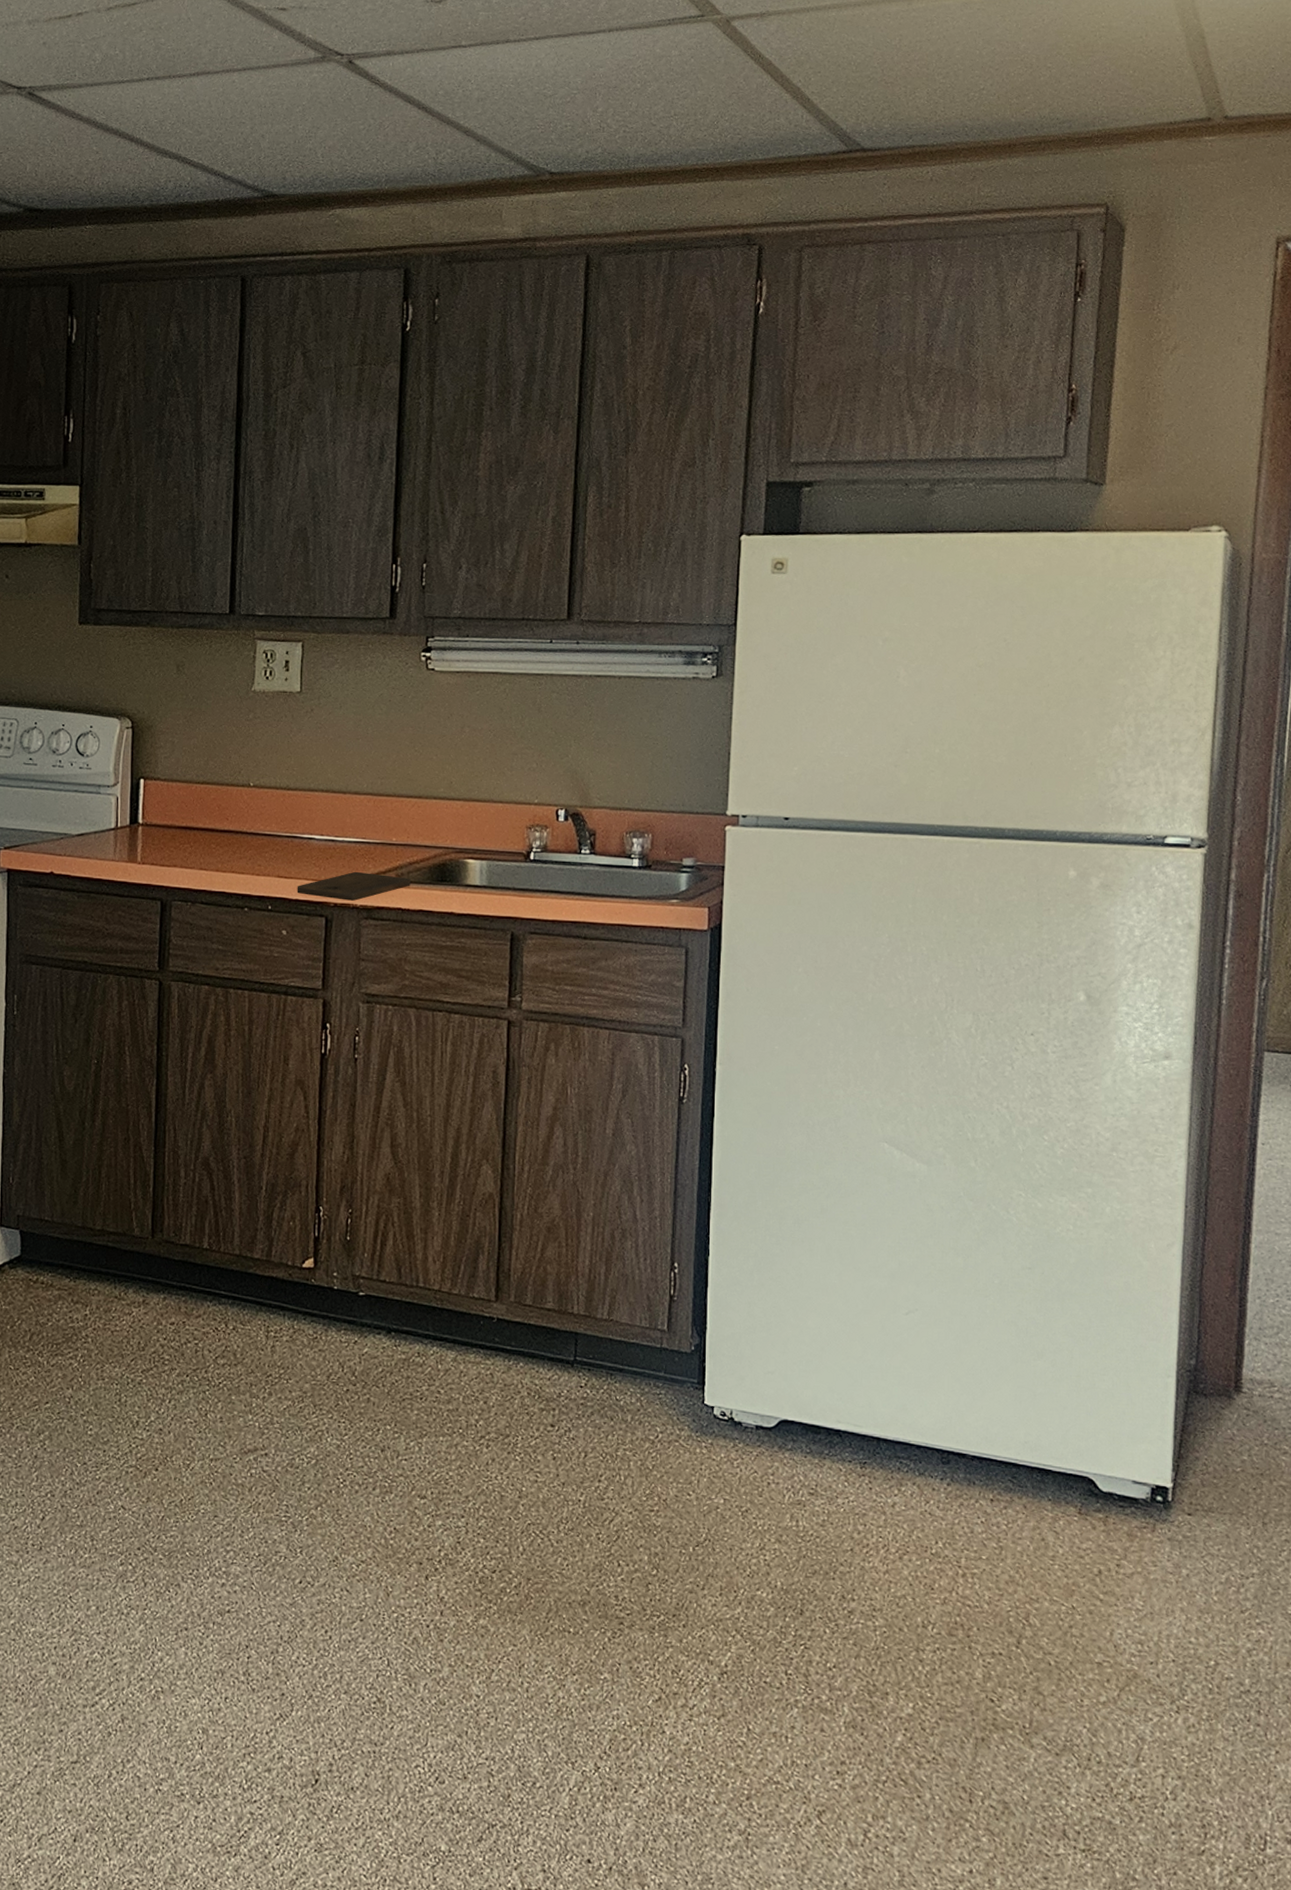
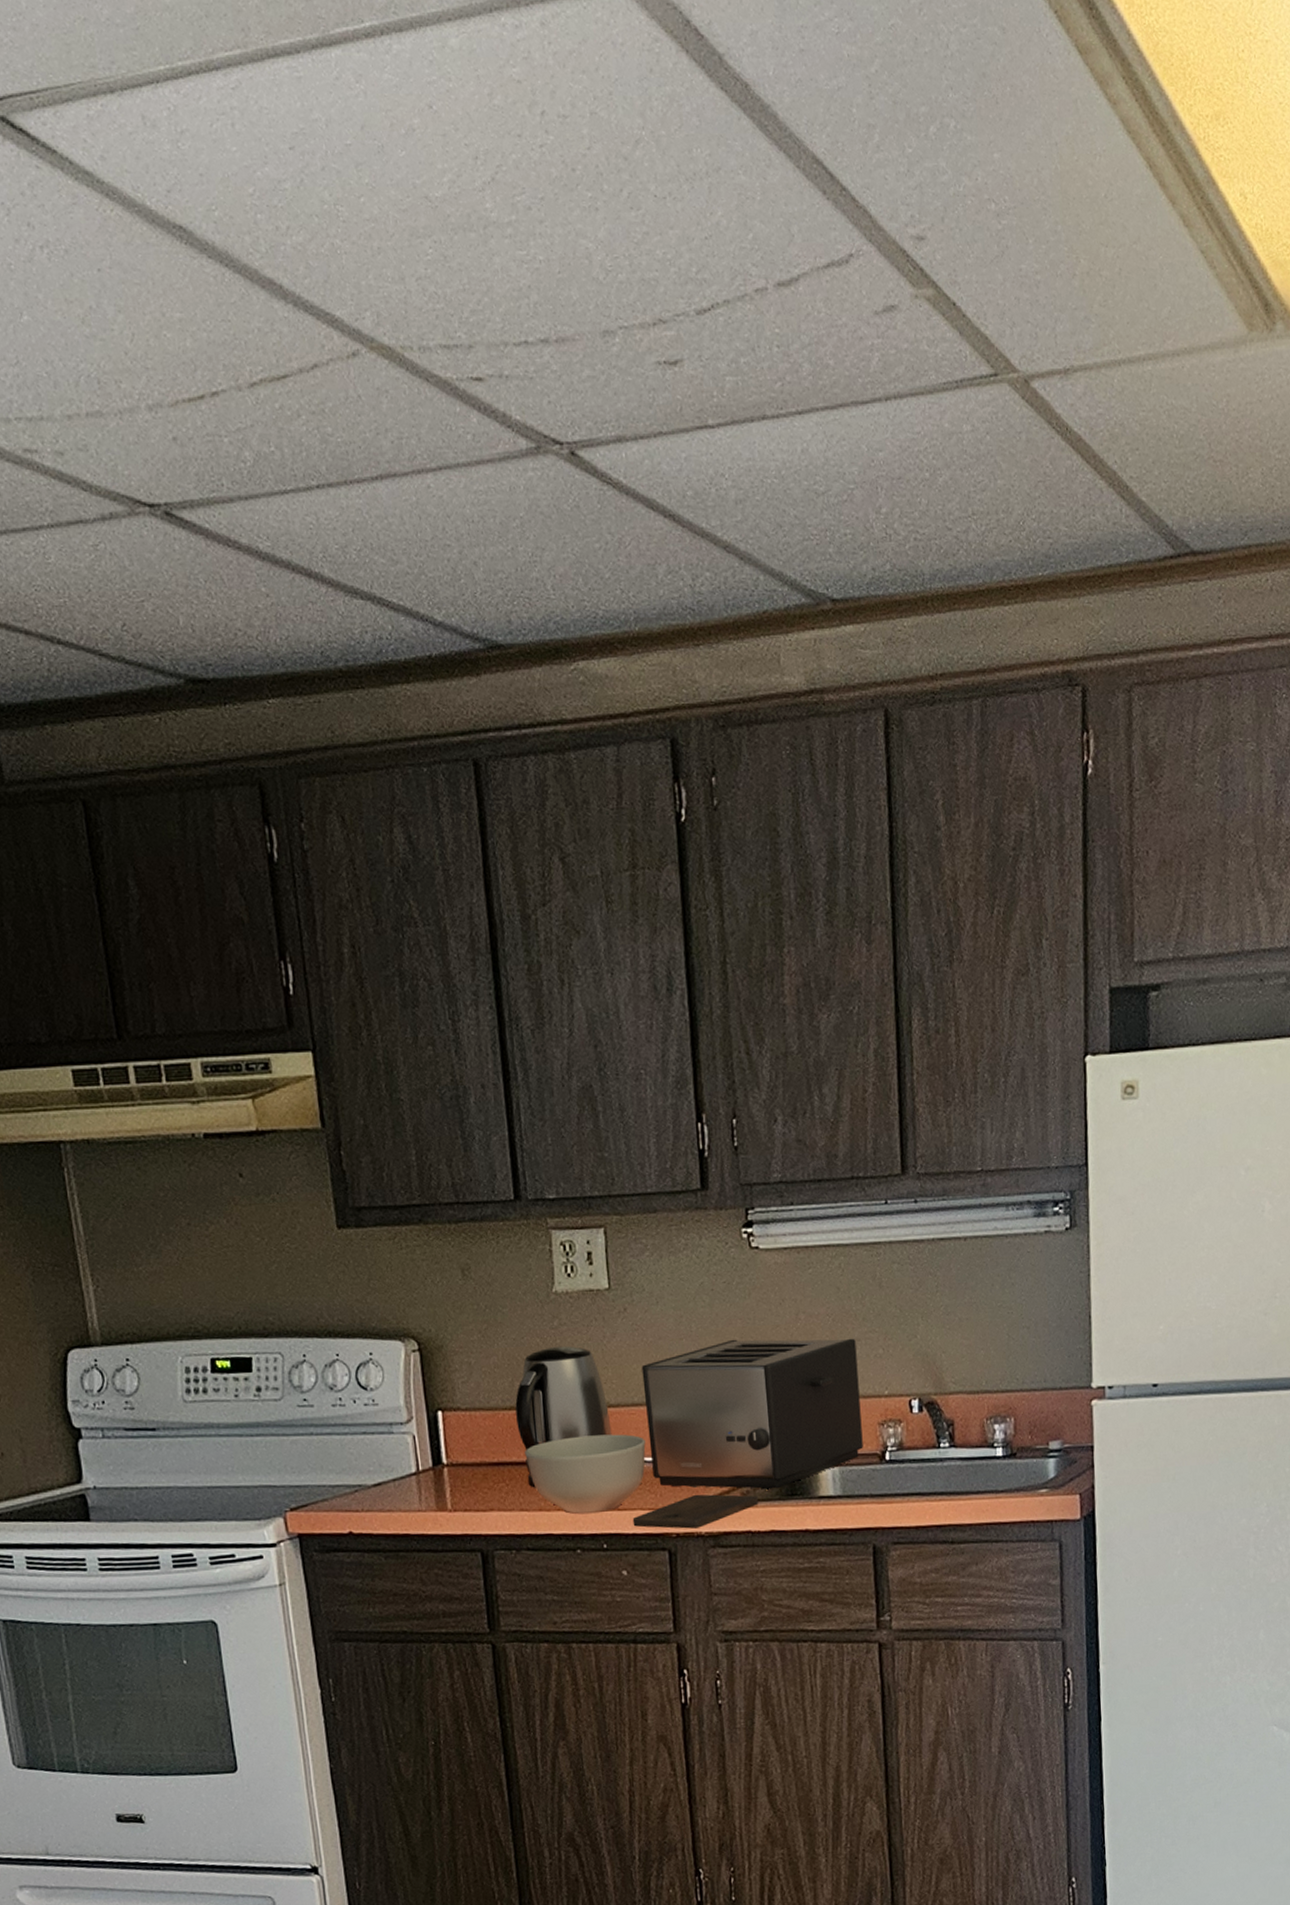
kettle: none [206,735,288,852] -> present [515,1345,612,1488]
bowl: none [210,811,316,879] -> present [525,1434,646,1515]
toaster: none [319,743,513,874] -> present [641,1338,863,1490]

